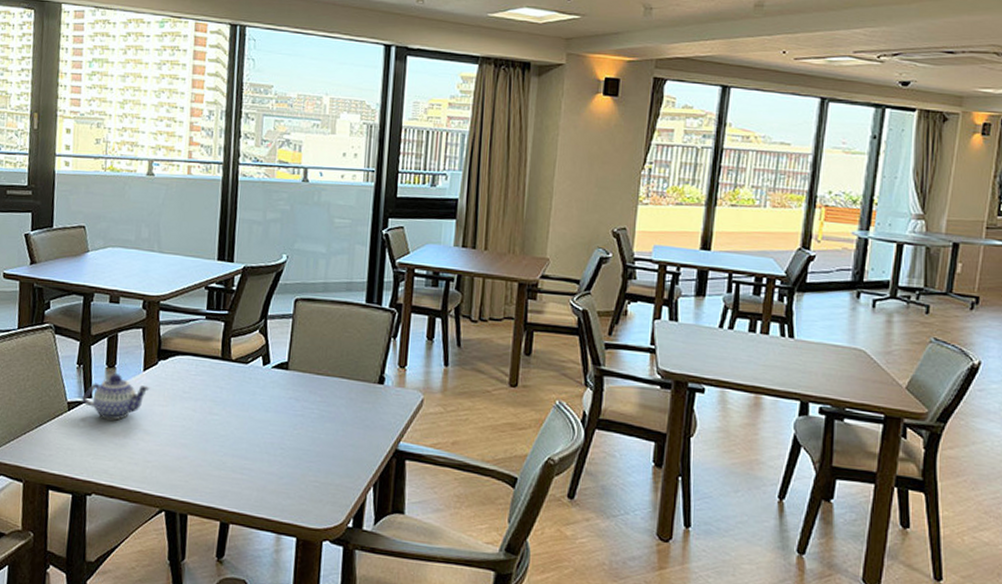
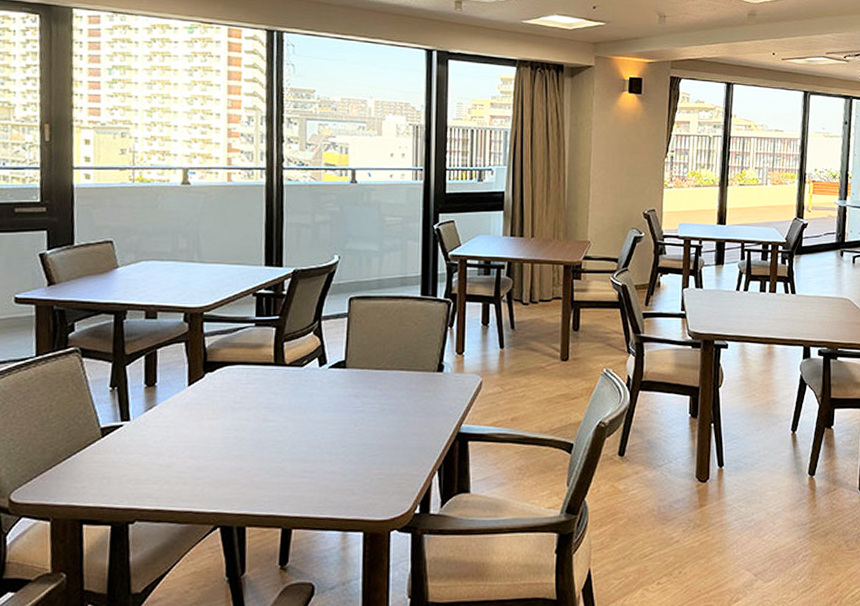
teapot: present [81,372,150,420] -> none [117,391,197,441]

